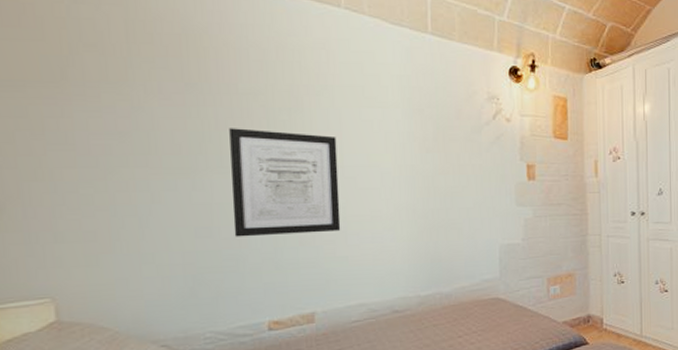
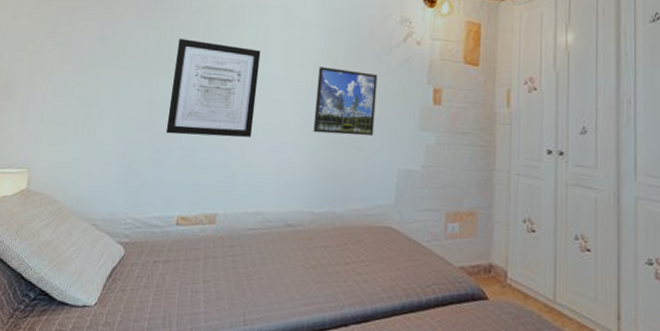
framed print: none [406,150,472,219] -> present [313,67,378,136]

